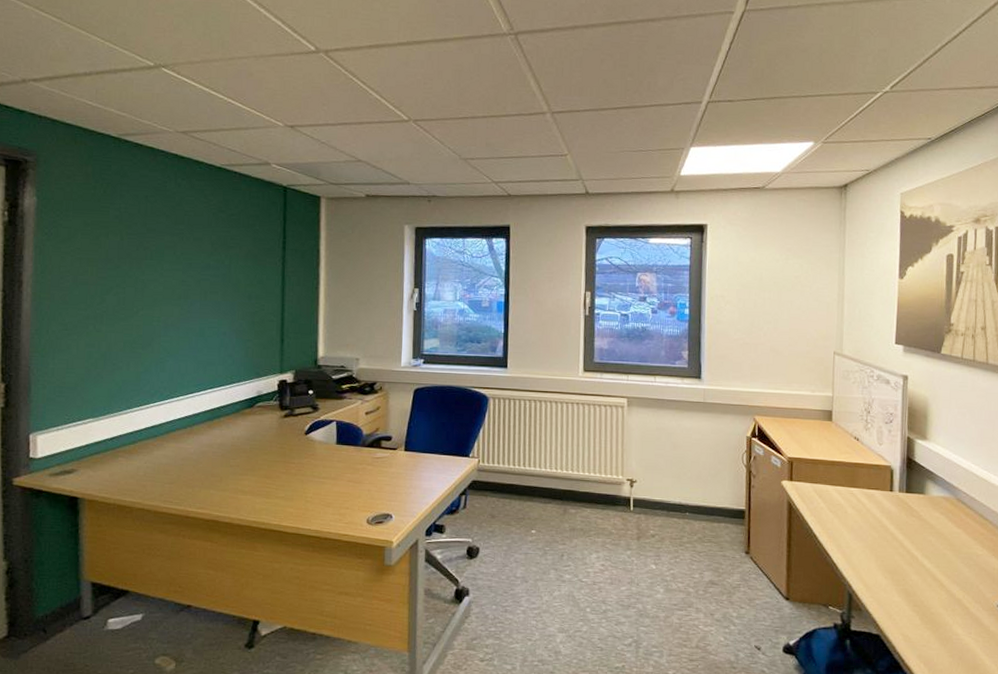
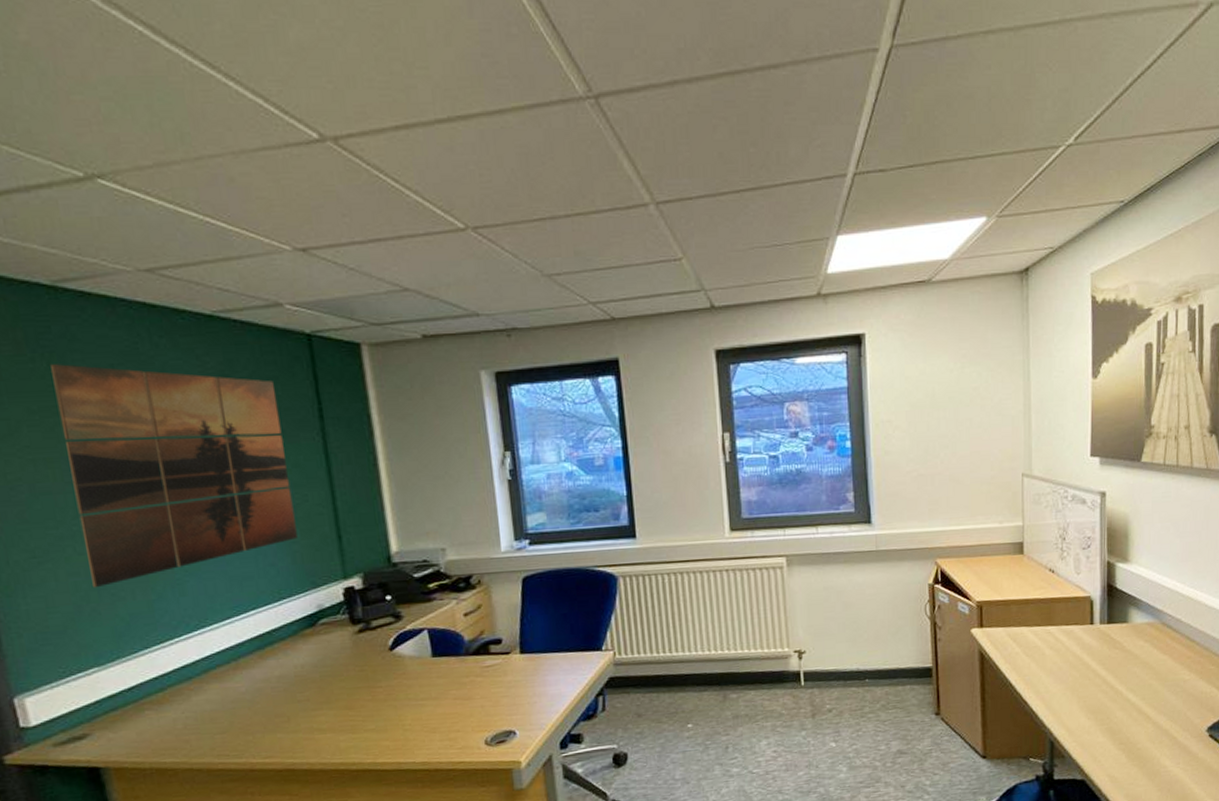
wall art: none [102,192,255,358] -> present [50,364,297,588]

